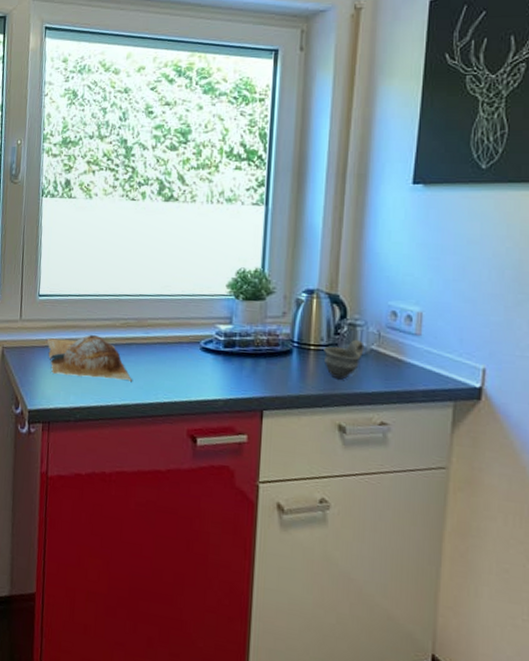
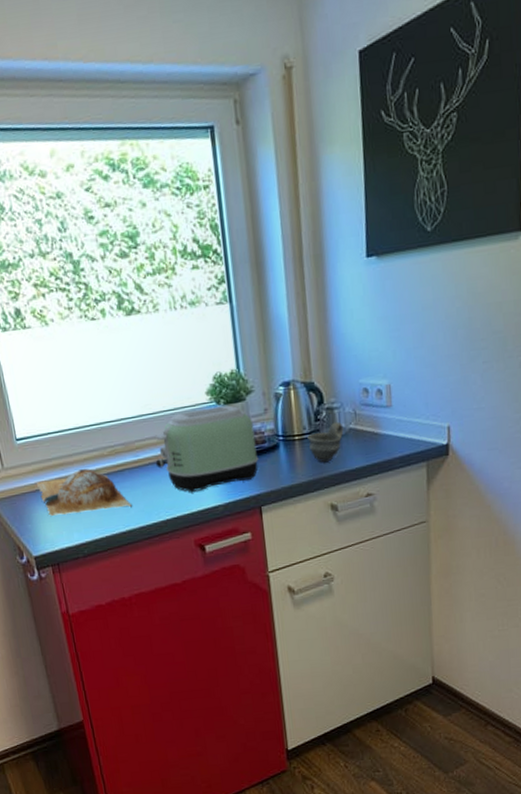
toaster: none [163,300,270,381] -> present [154,405,259,493]

